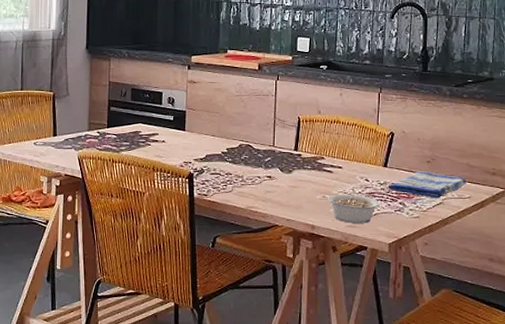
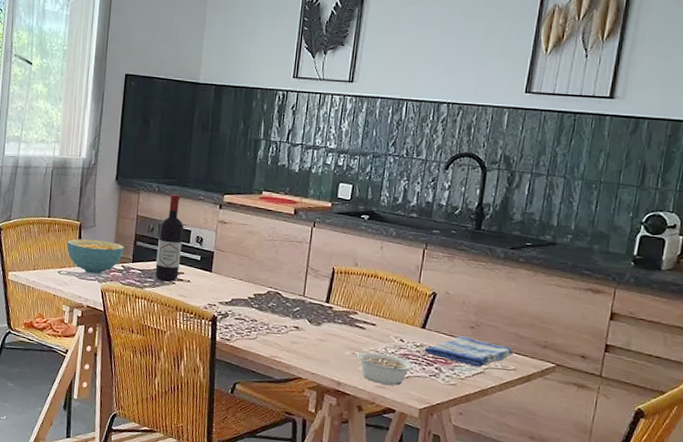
cereal bowl: none [41,108,99,142] -> present [66,239,125,274]
wine bottle: none [130,58,155,143] -> present [155,193,184,282]

